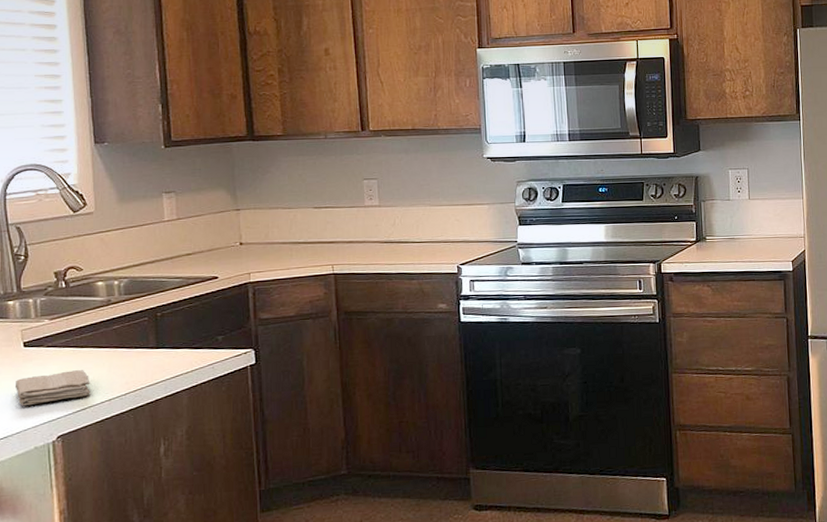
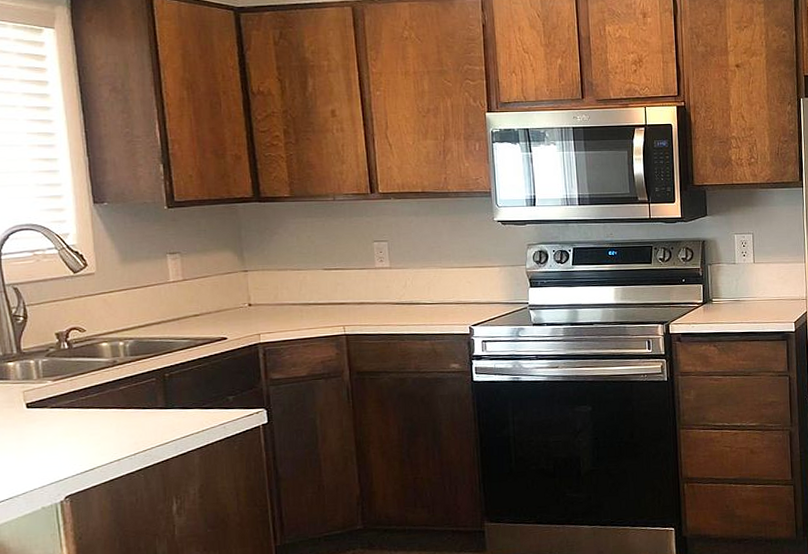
washcloth: present [14,370,90,406] -> none [18,431,98,467]

